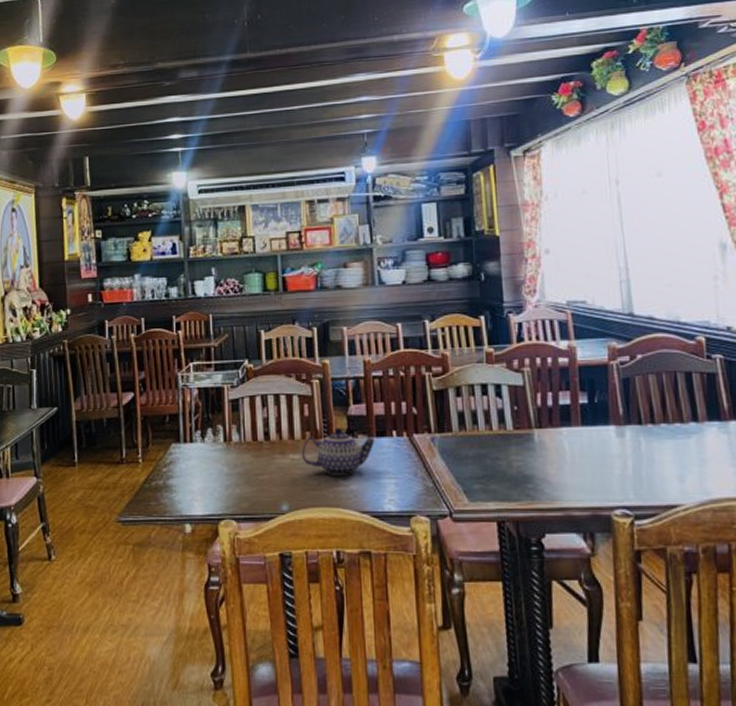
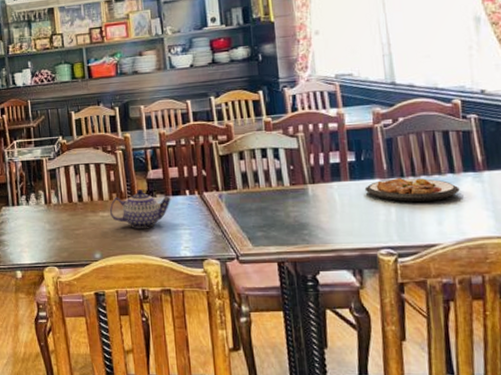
plate: none [598,425,704,455] -> present [364,178,460,203]

